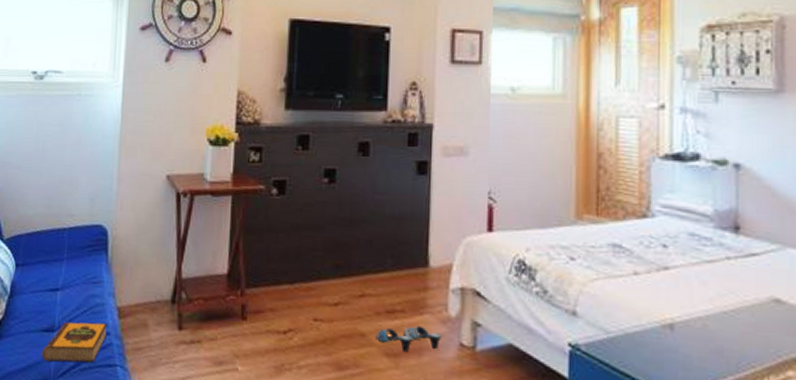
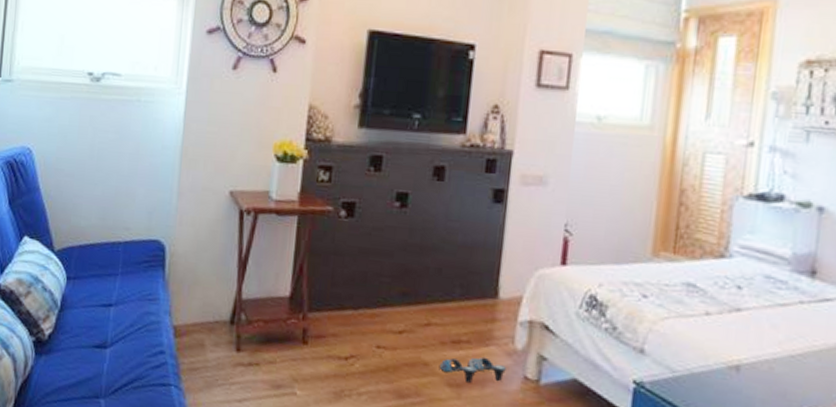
hardback book: present [41,321,107,363] -> none [93,338,163,381]

